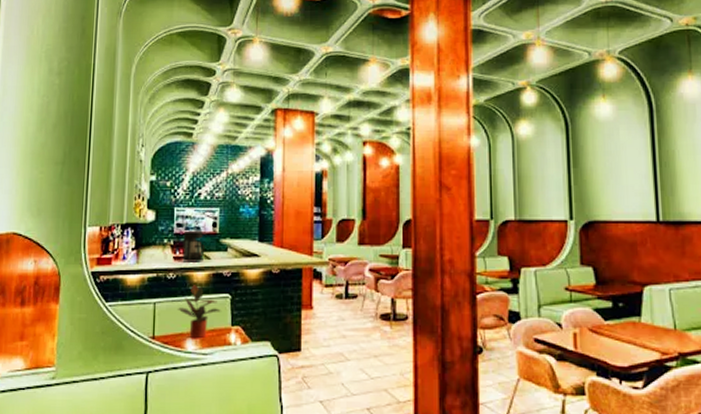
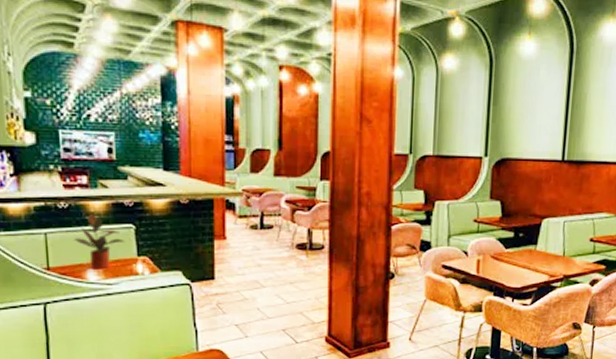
coffee maker: present [182,230,205,262] -> none [72,156,101,191]

